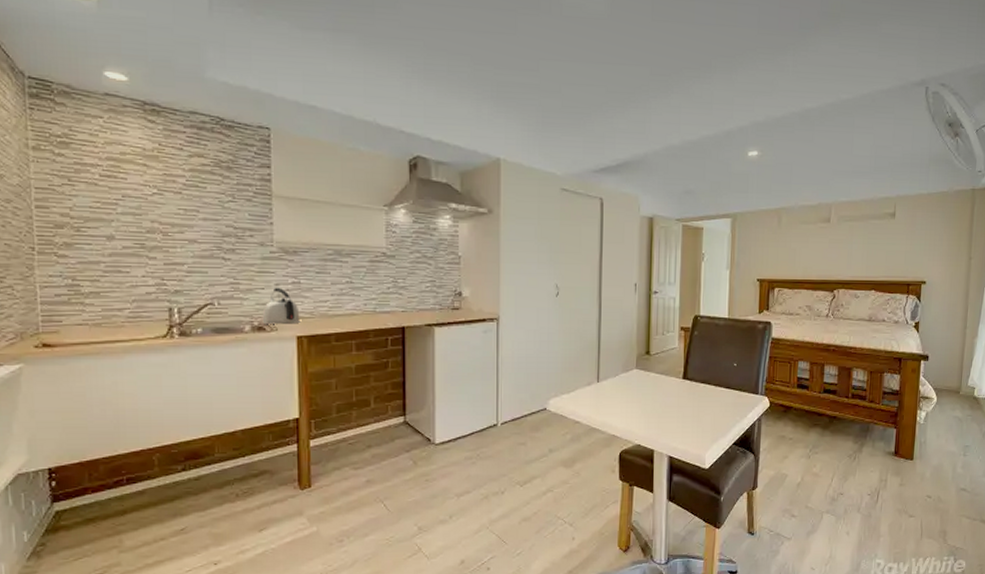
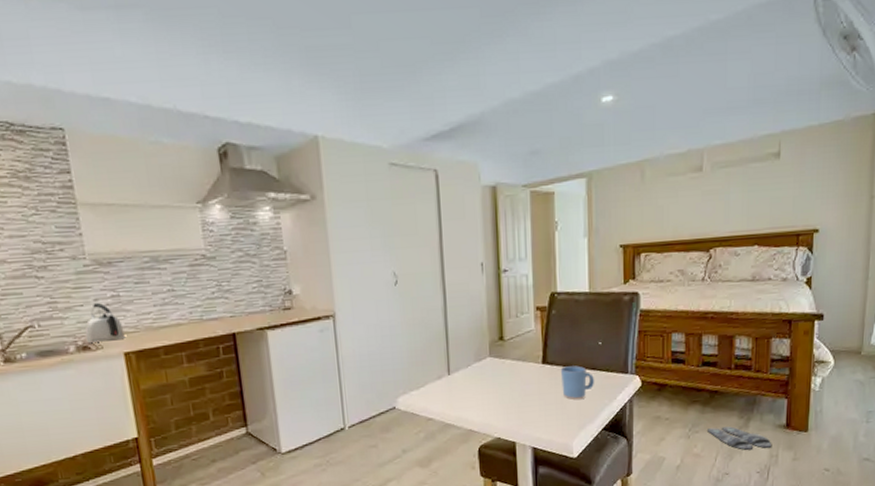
mug: none [699,383,728,414] -> present [561,365,594,399]
slippers: none [826,450,881,473] -> present [708,426,771,450]

